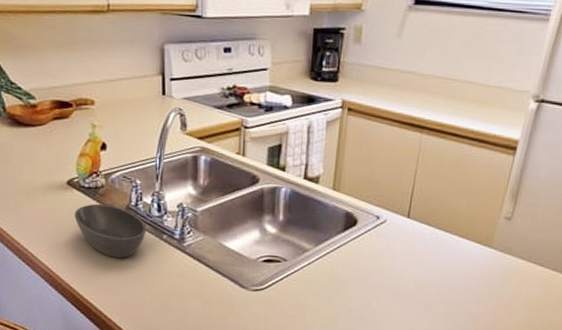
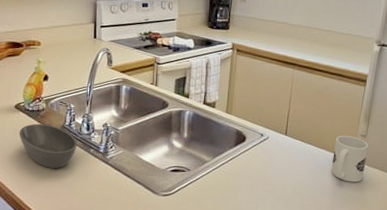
mug: none [464,217,514,276] -> present [331,135,369,183]

